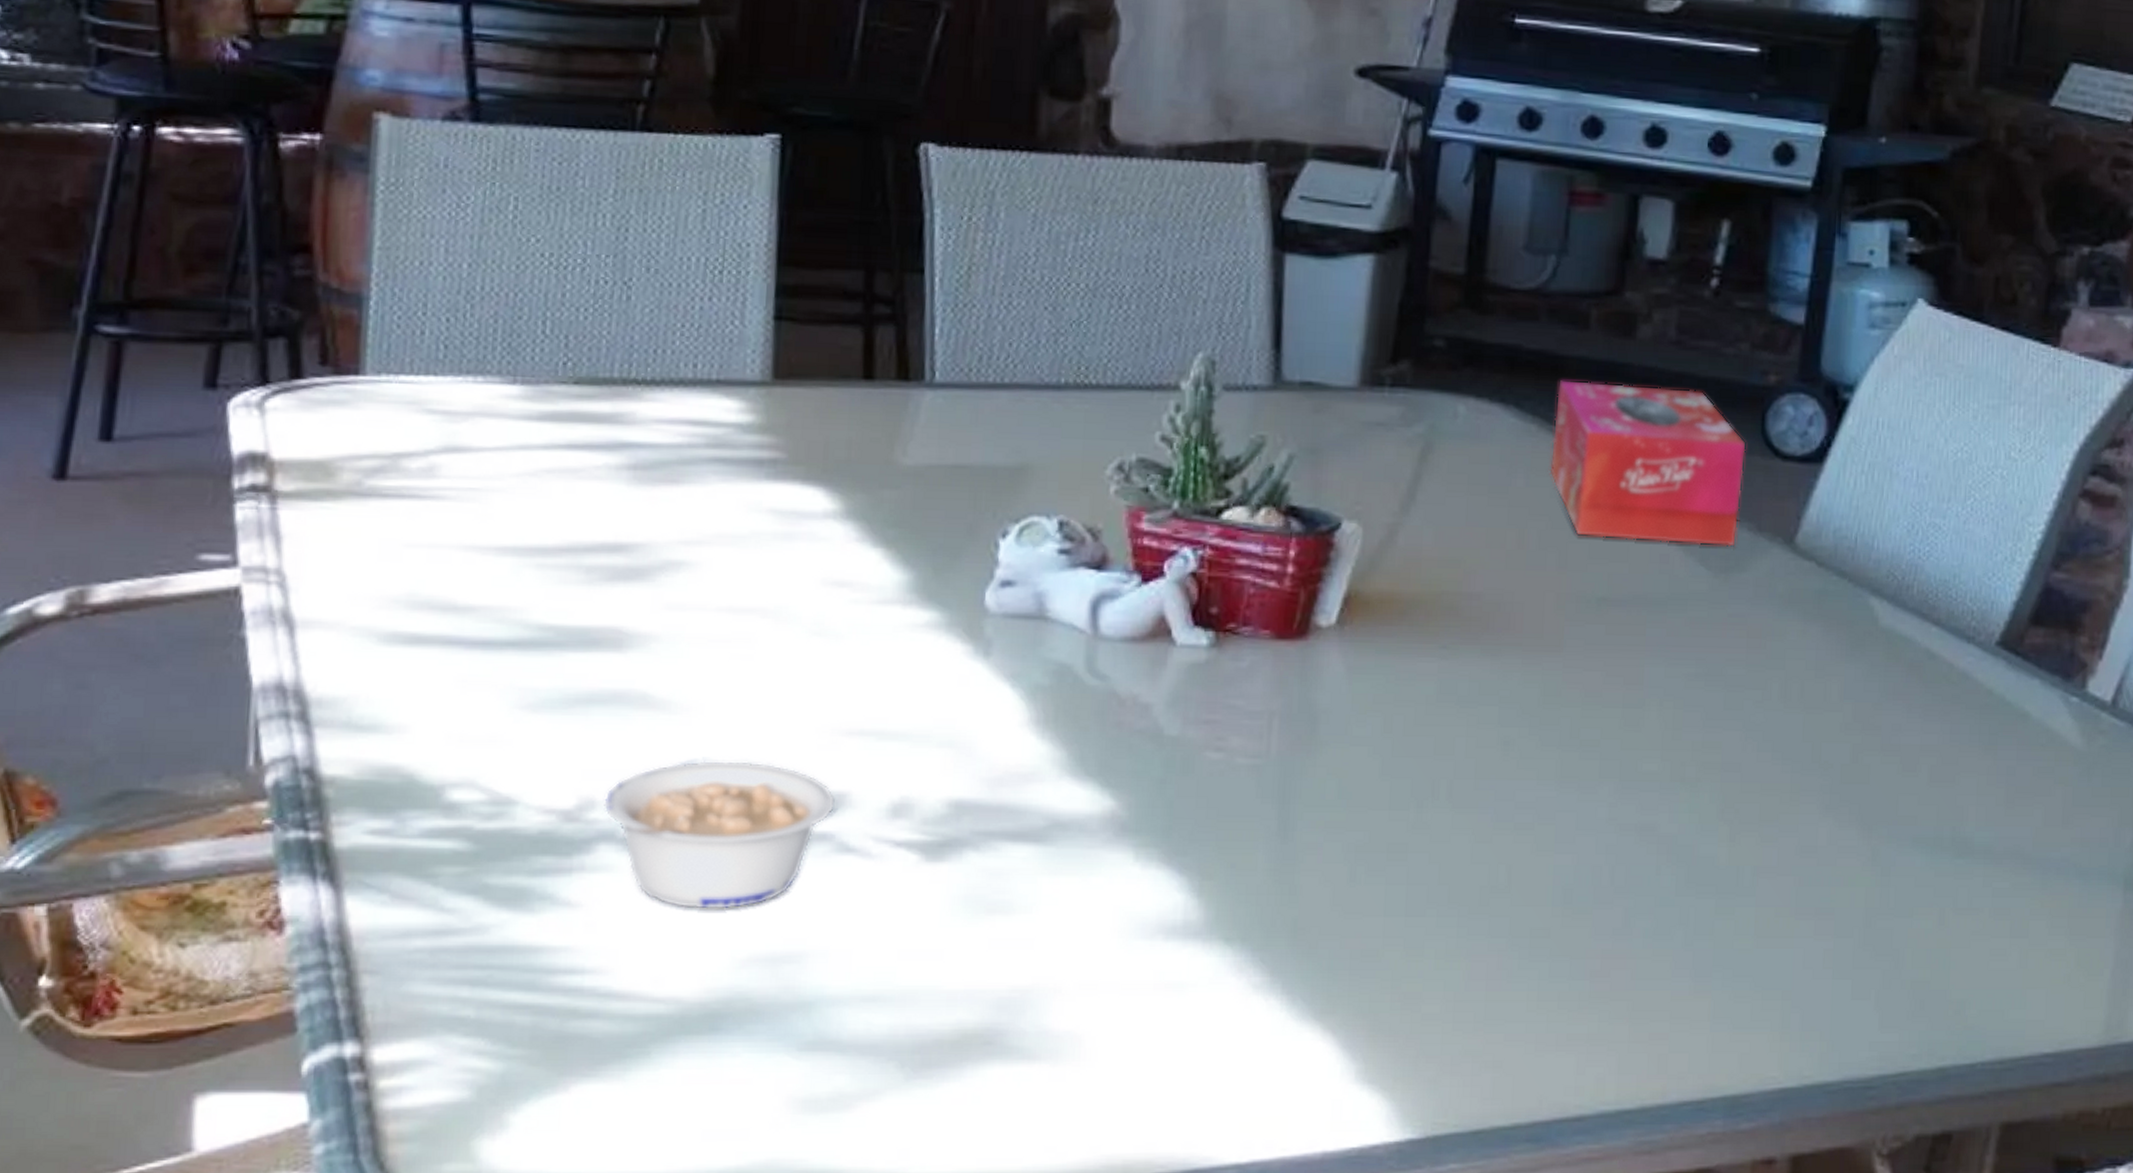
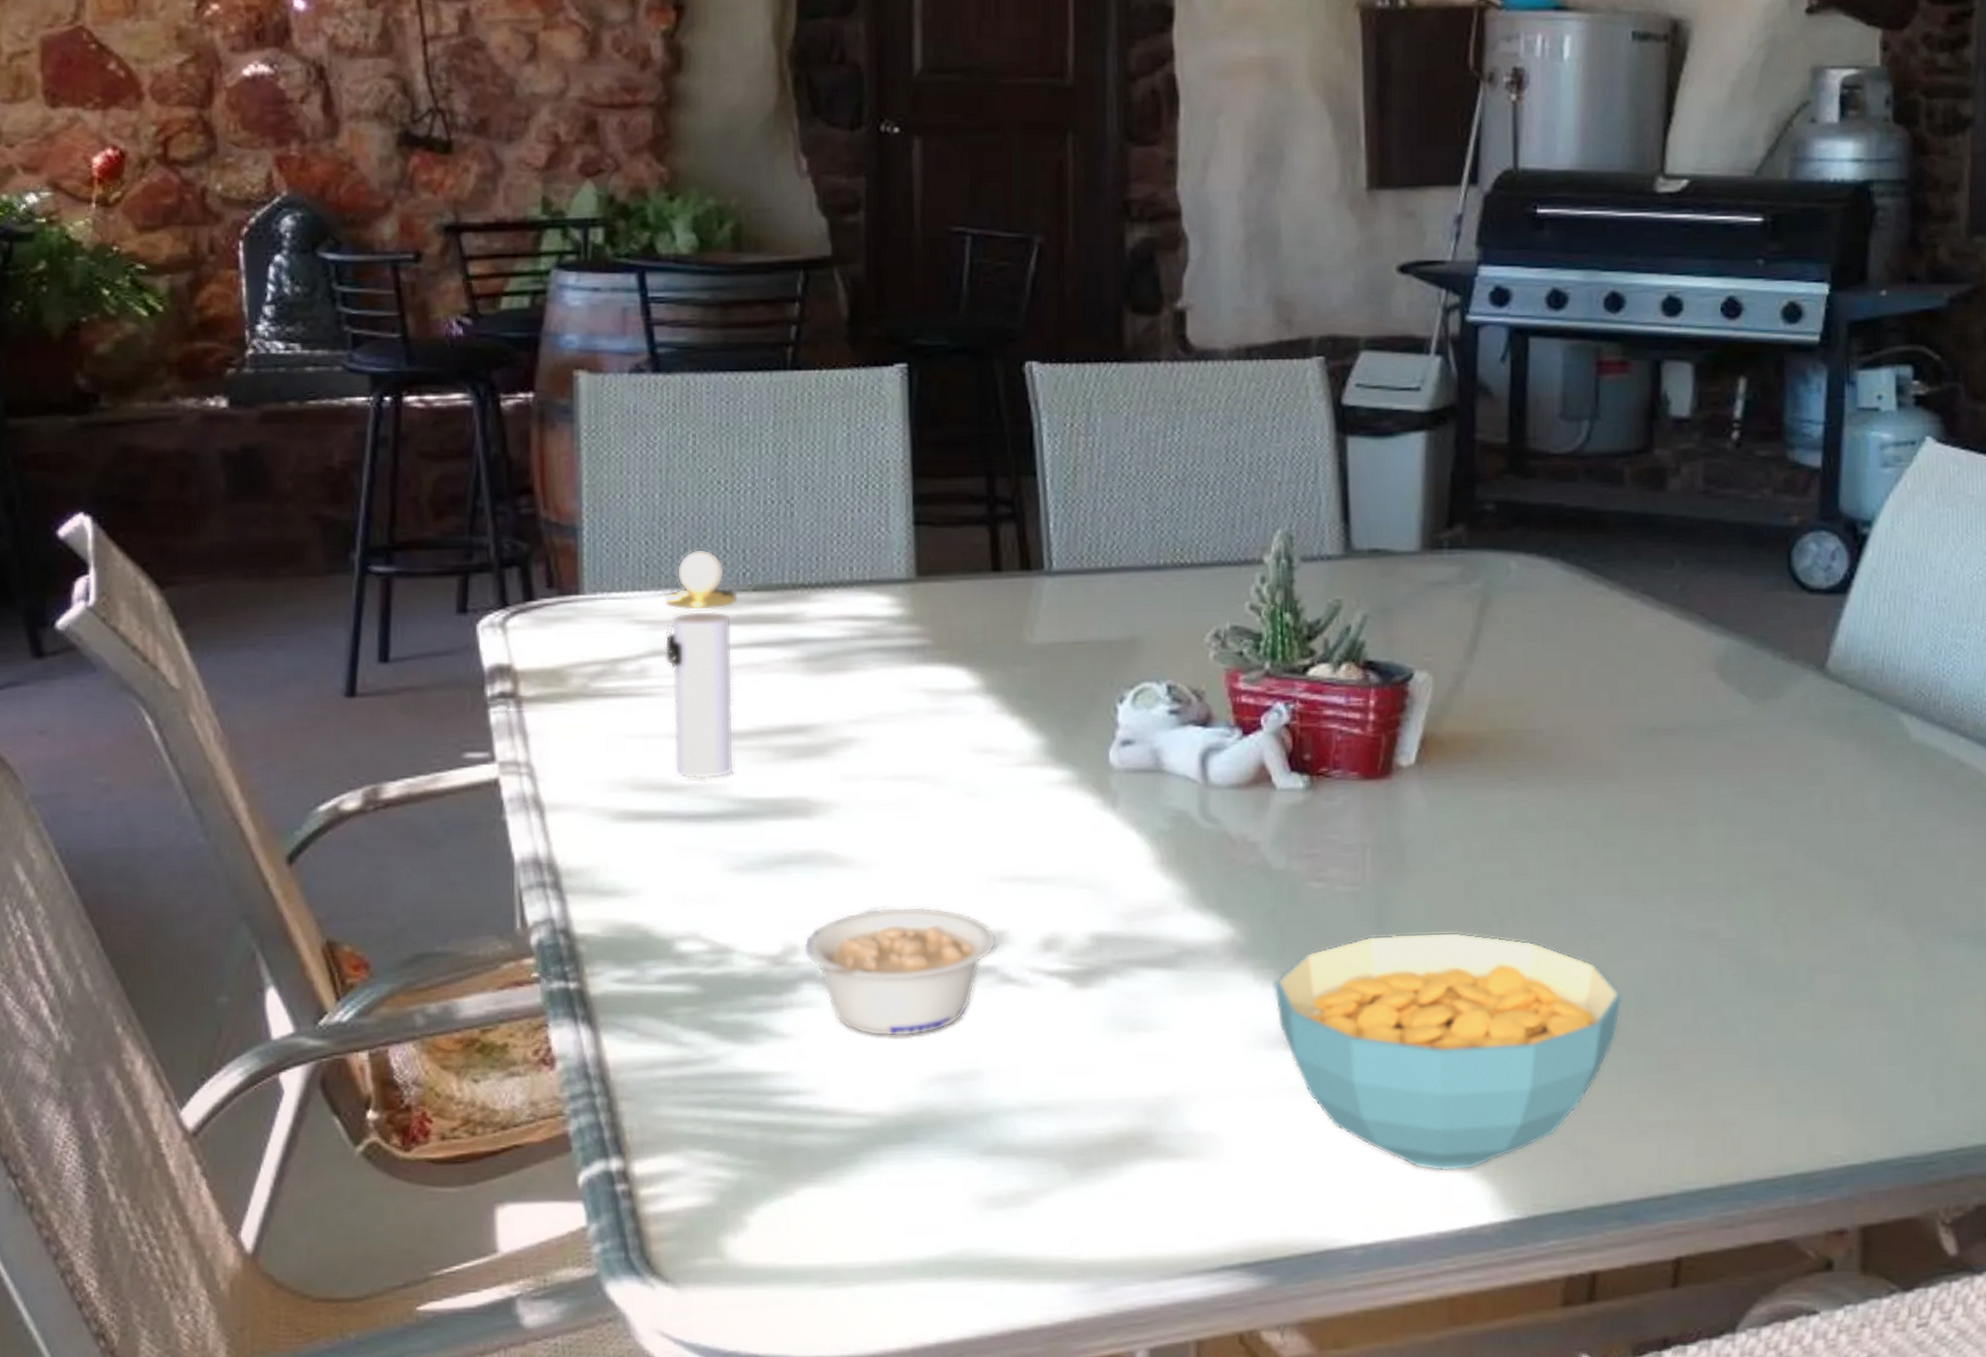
perfume bottle: none [460,330,555,600] -> present [665,548,738,779]
cereal bowl: none [1156,814,1548,1083] -> present [1274,932,1622,1172]
tissue box: present [1549,379,1746,547] -> none [1596,532,1775,675]

